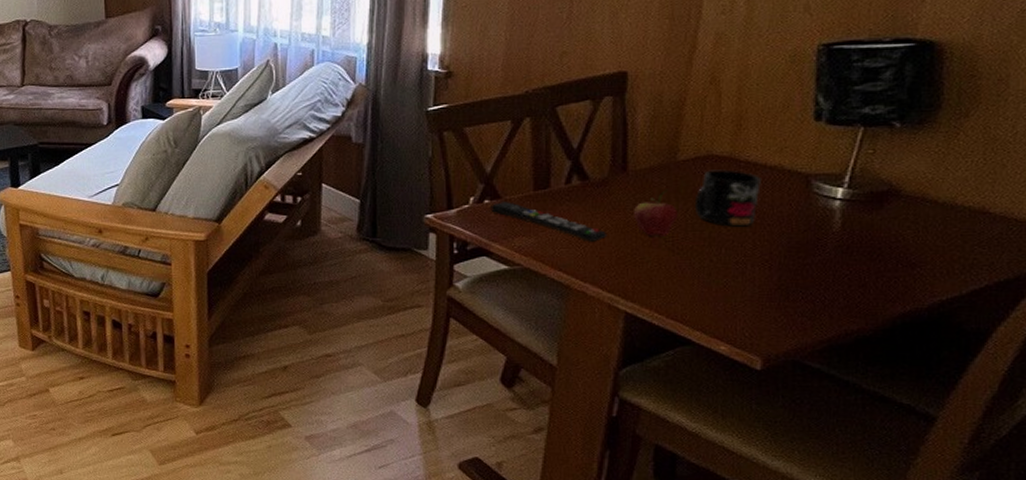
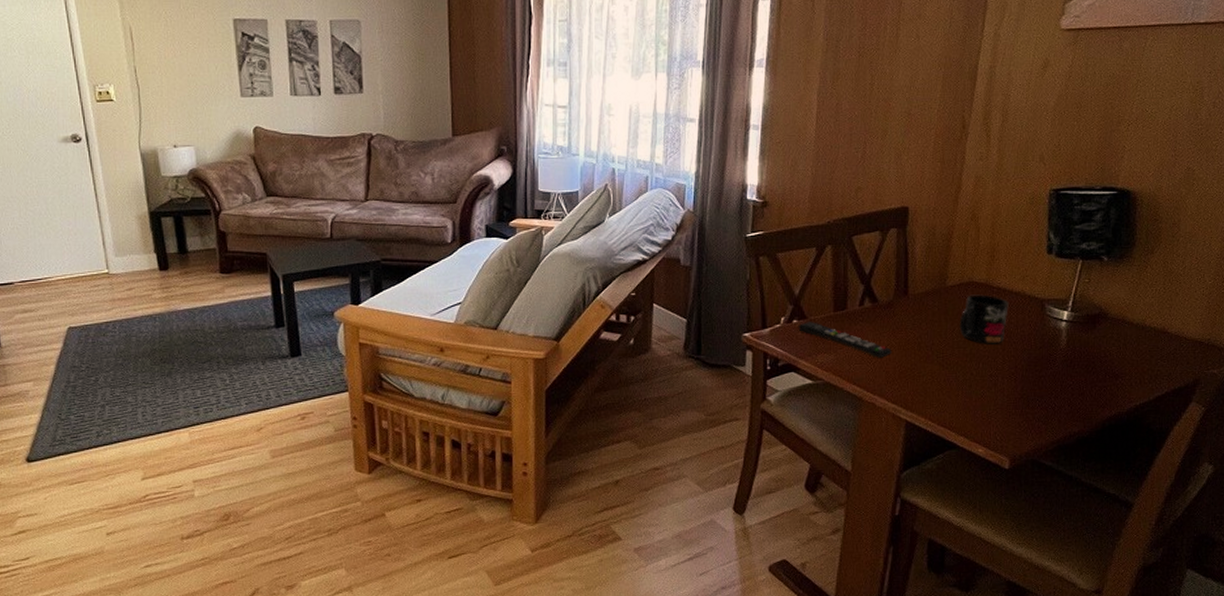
fruit: present [634,188,679,237] -> none [913,311,947,353]

